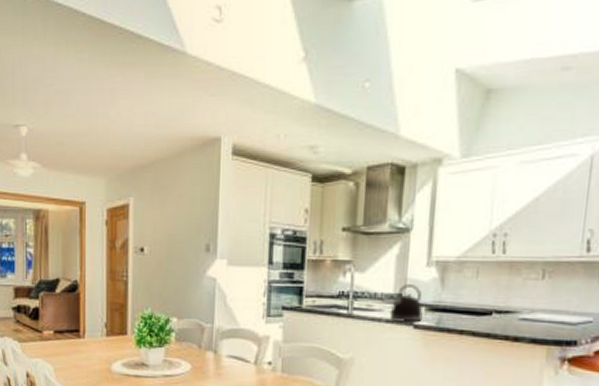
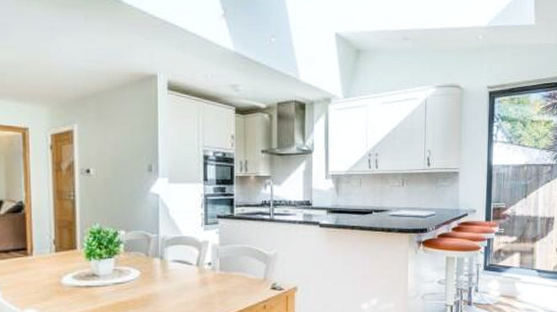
kettle: present [389,284,424,323] -> none [301,193,326,223]

